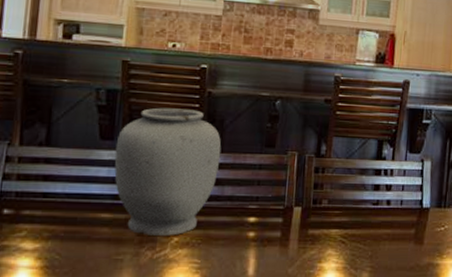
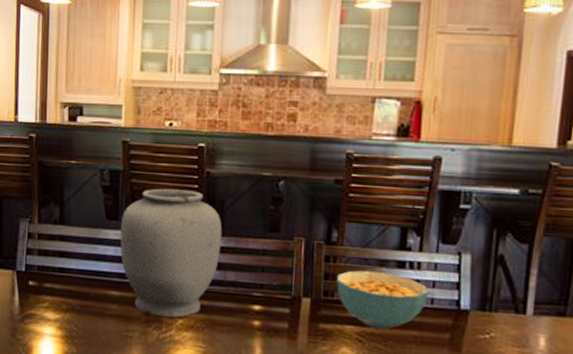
cereal bowl: none [324,178,399,230] -> present [337,270,429,330]

